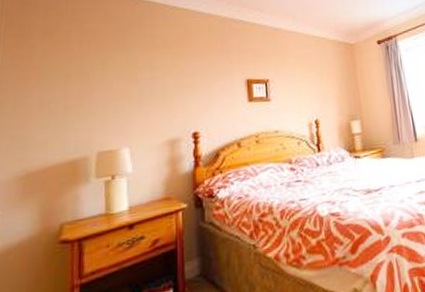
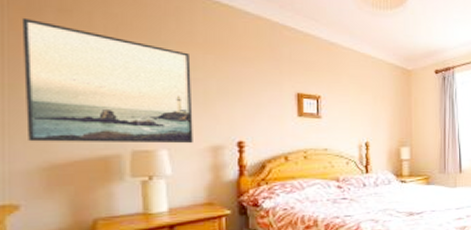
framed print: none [9,43,152,153] -> present [21,17,193,144]

